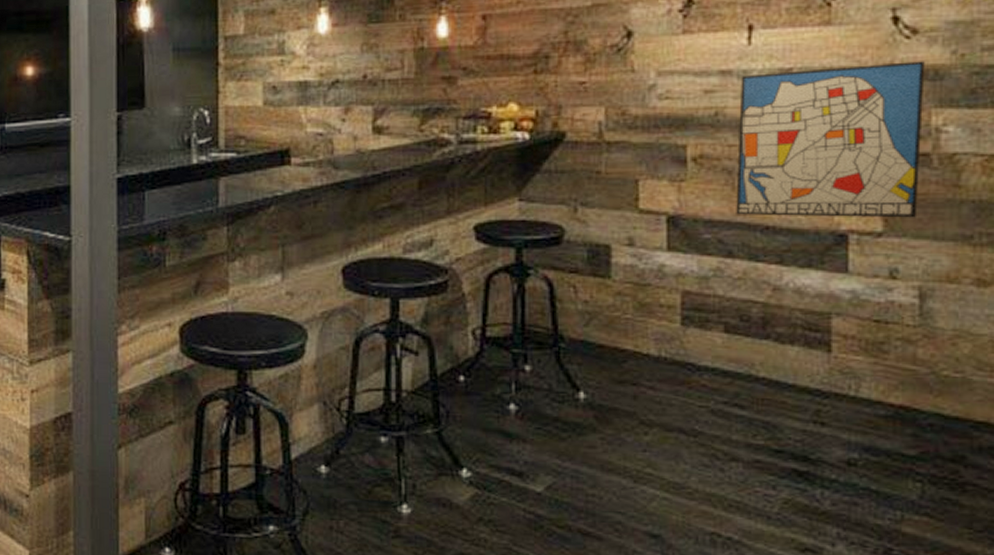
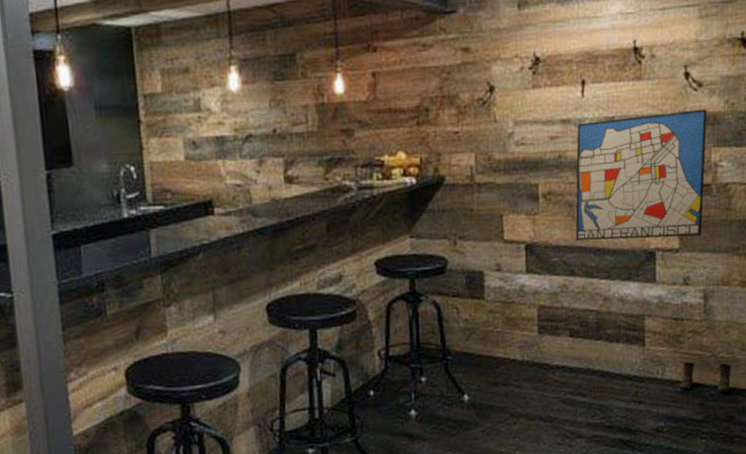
boots: none [881,378,962,423] -> present [679,362,732,393]

